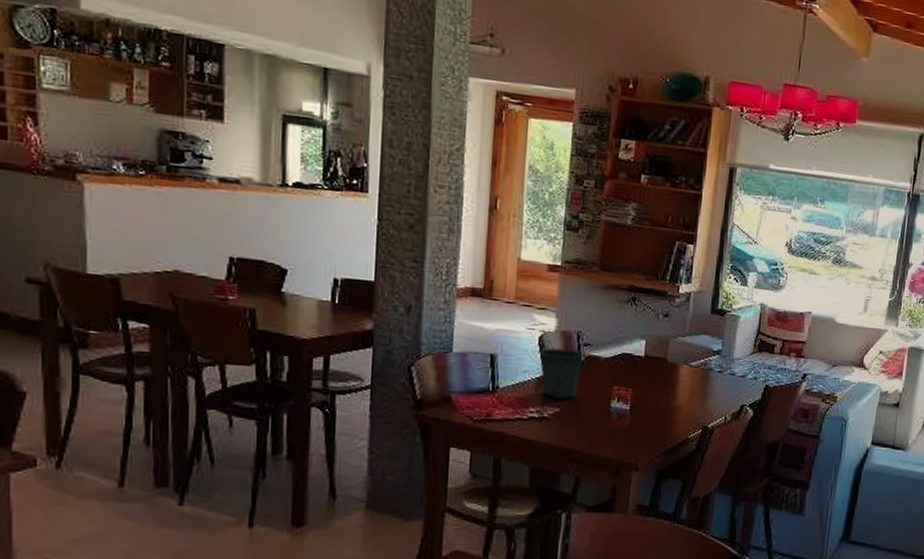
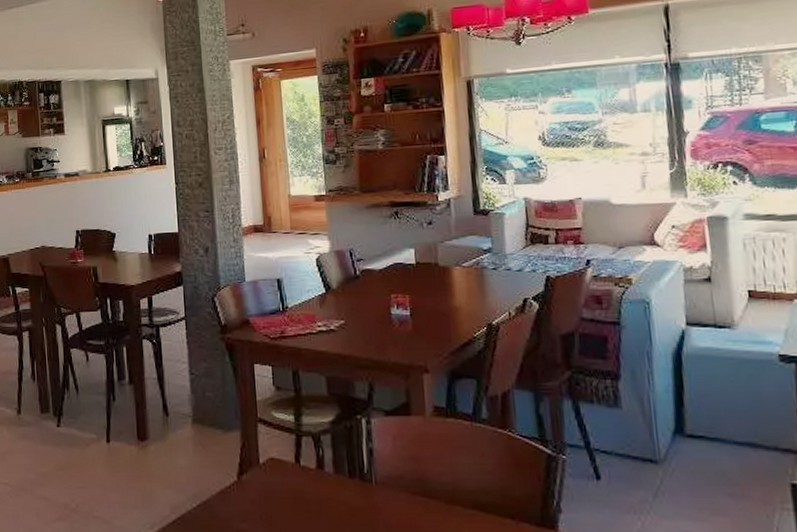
flower pot: present [539,348,585,399] -> none [318,266,359,312]

